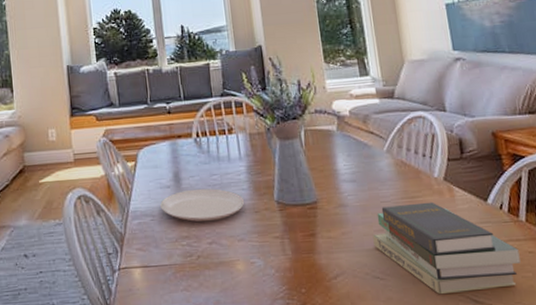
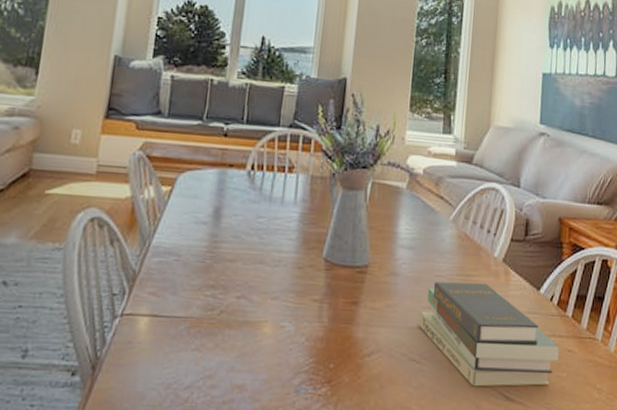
plate: present [160,188,245,223] -> none [190,230,289,272]

